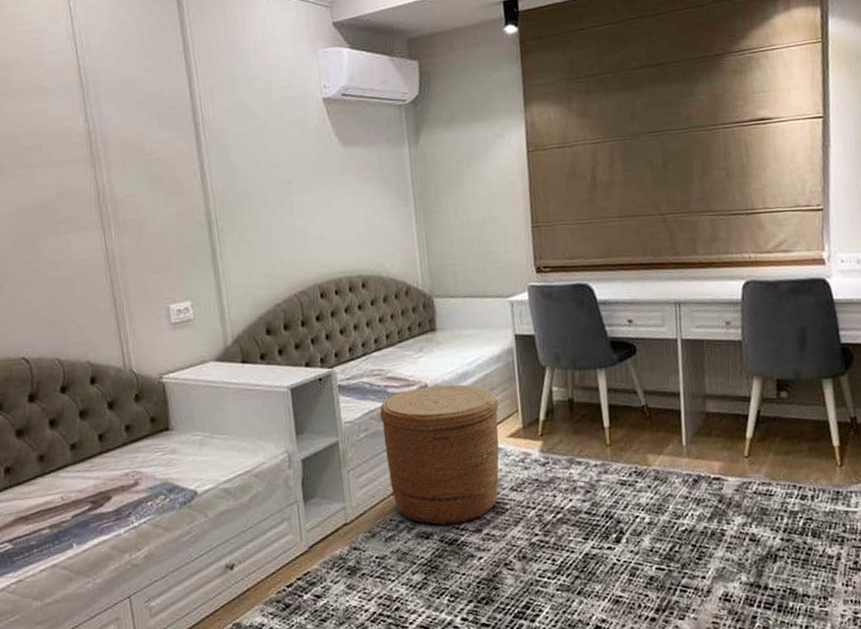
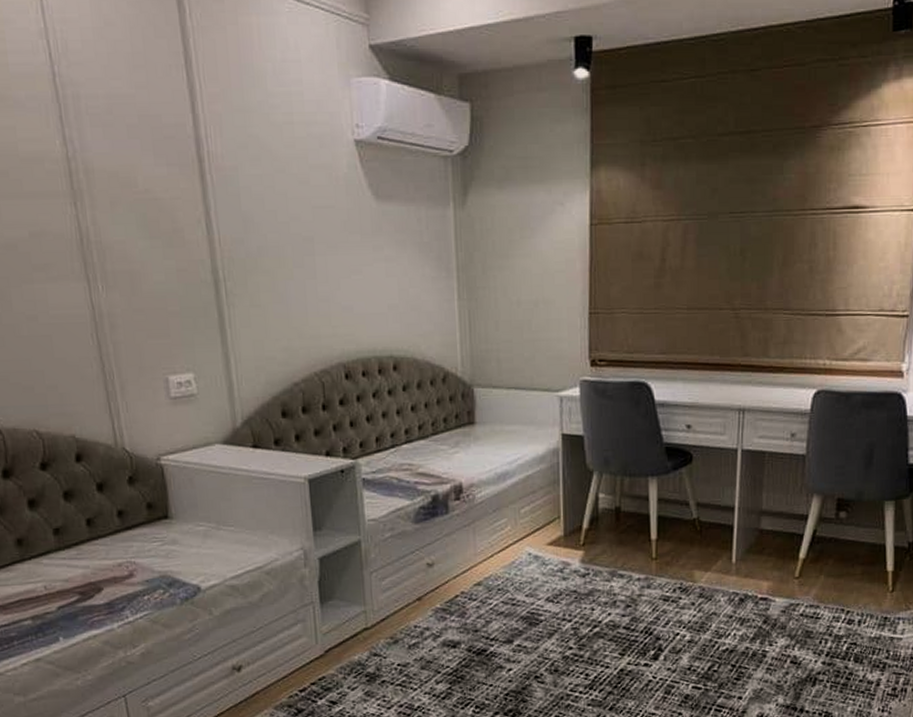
basket: present [380,384,500,526] -> none [408,484,540,634]

